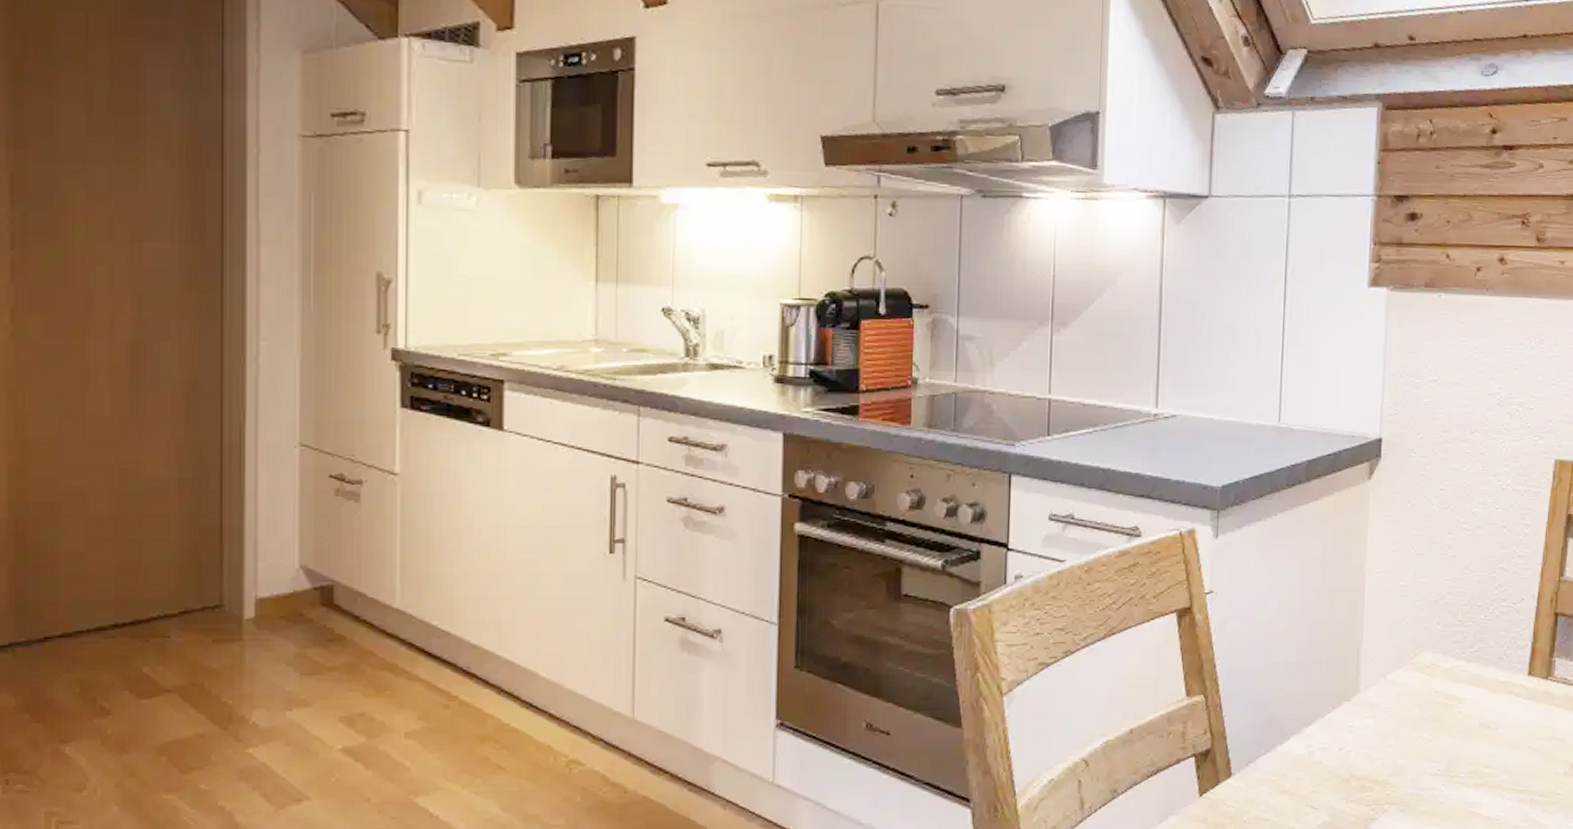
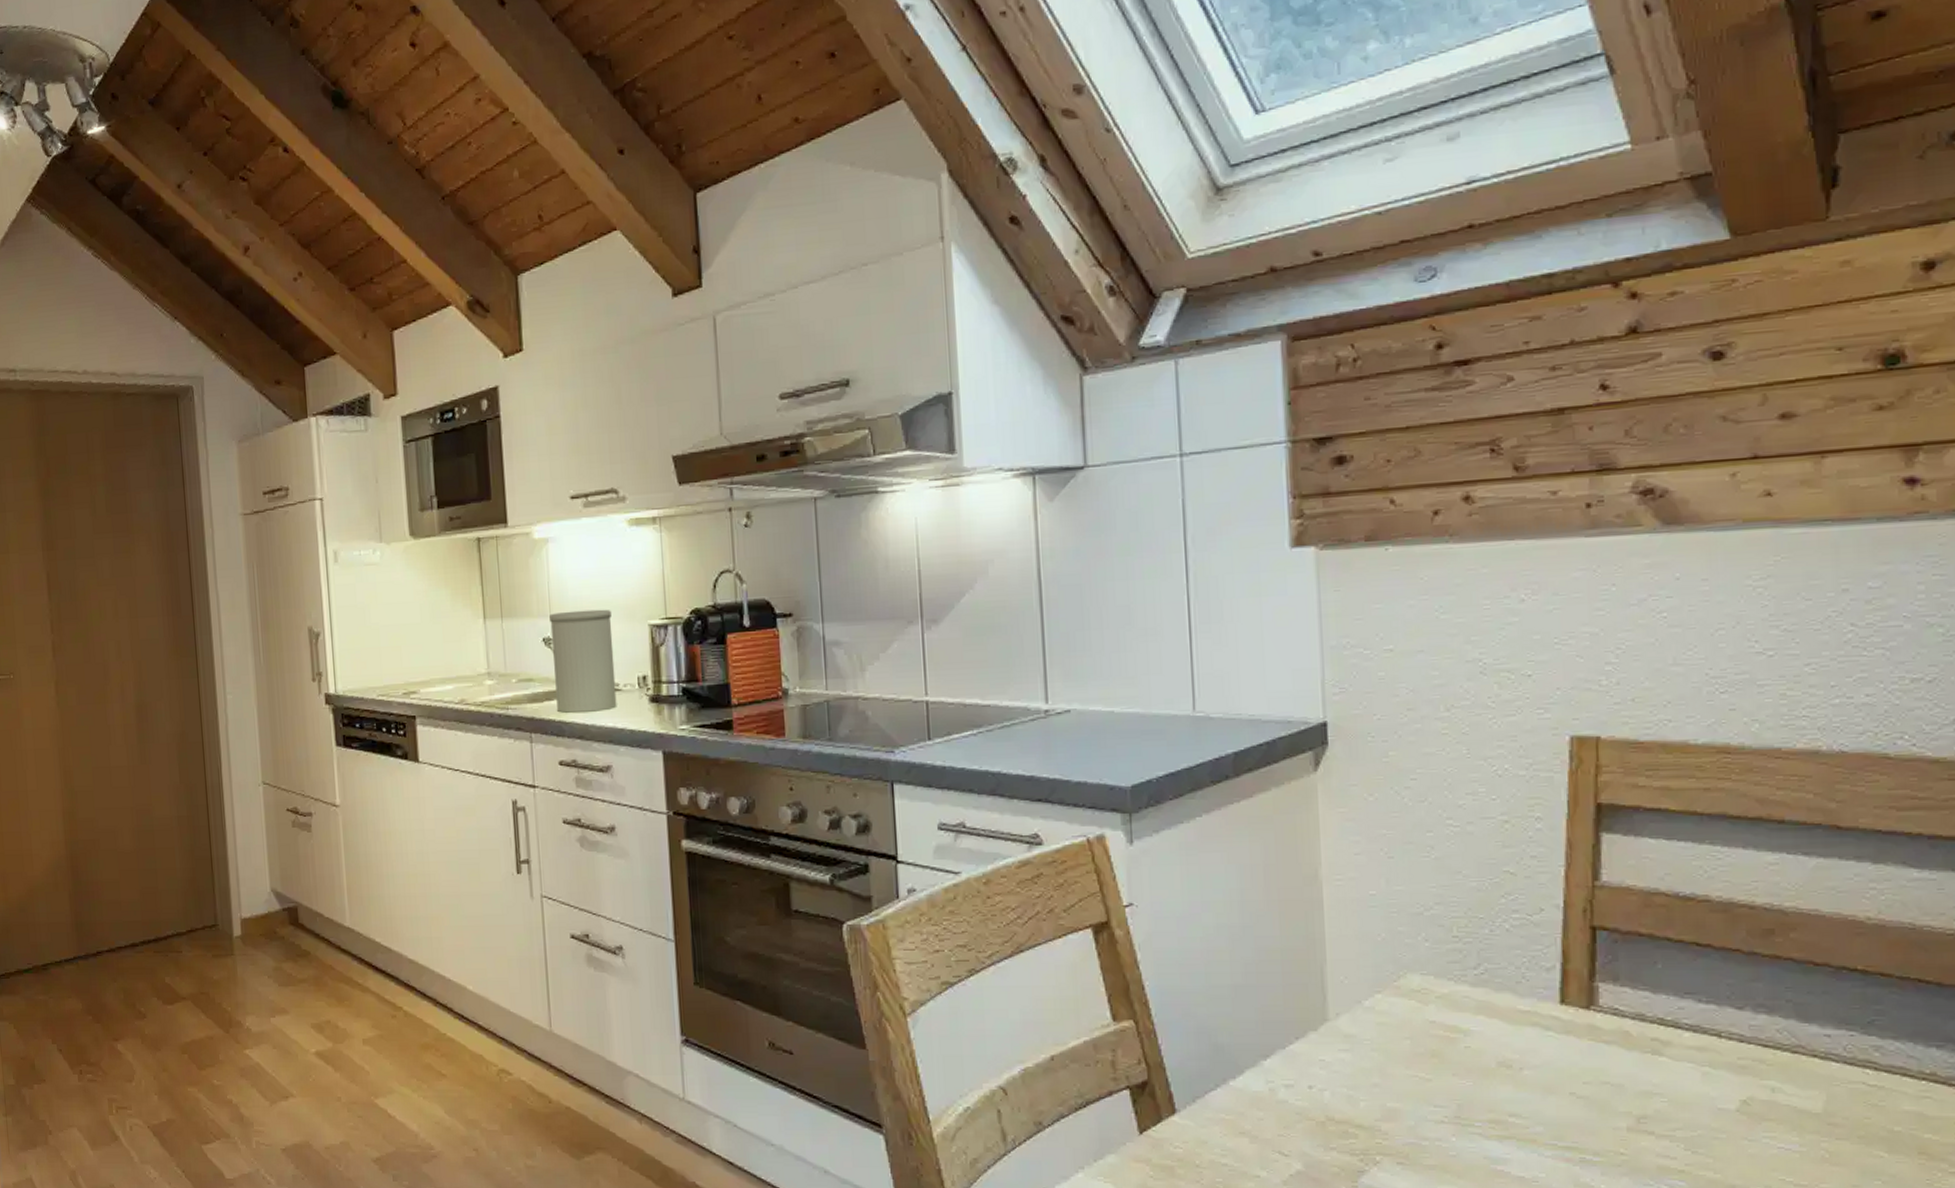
canister: none [670,282,741,388] -> present [548,609,617,713]

